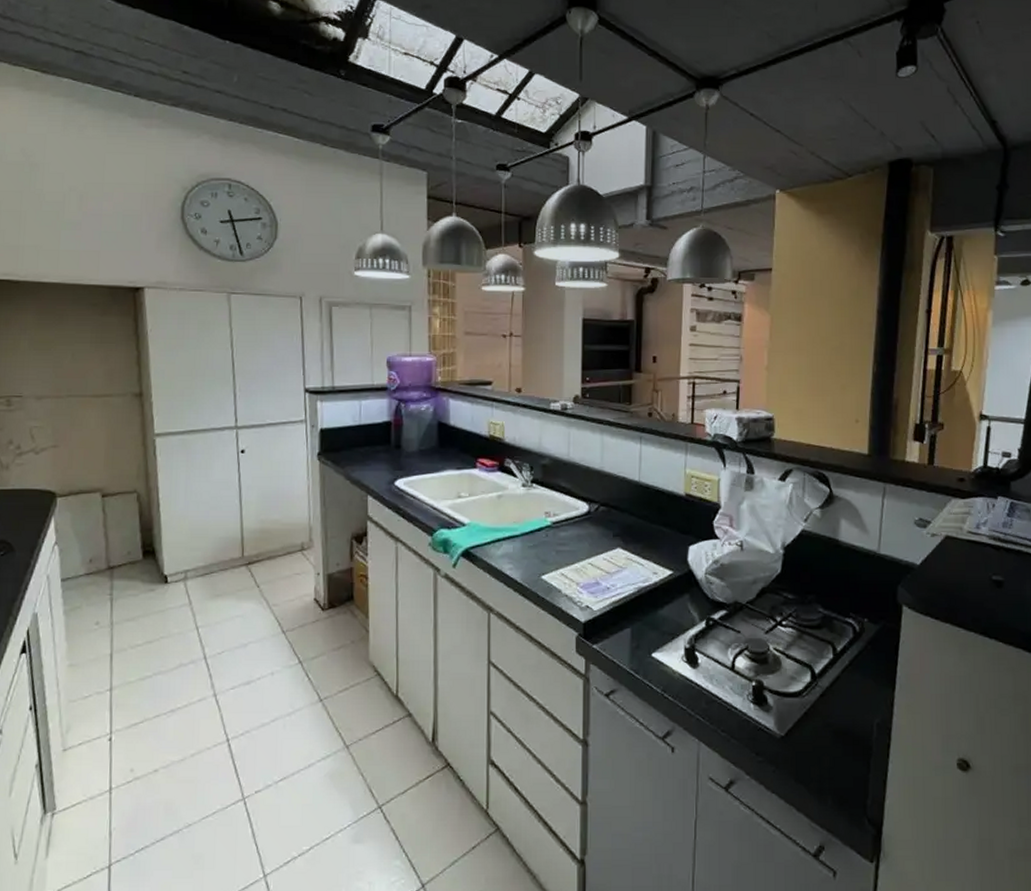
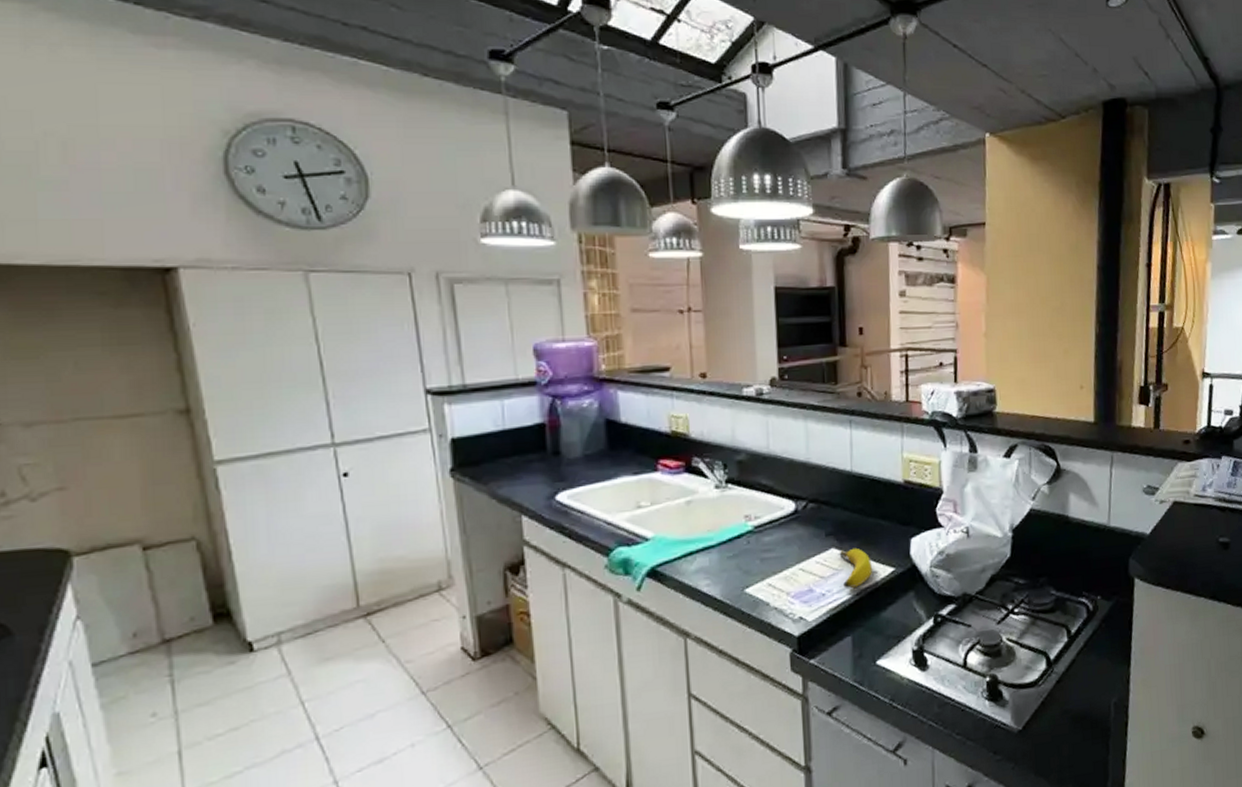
banana: none [624,549,652,585] -> present [839,547,872,588]

